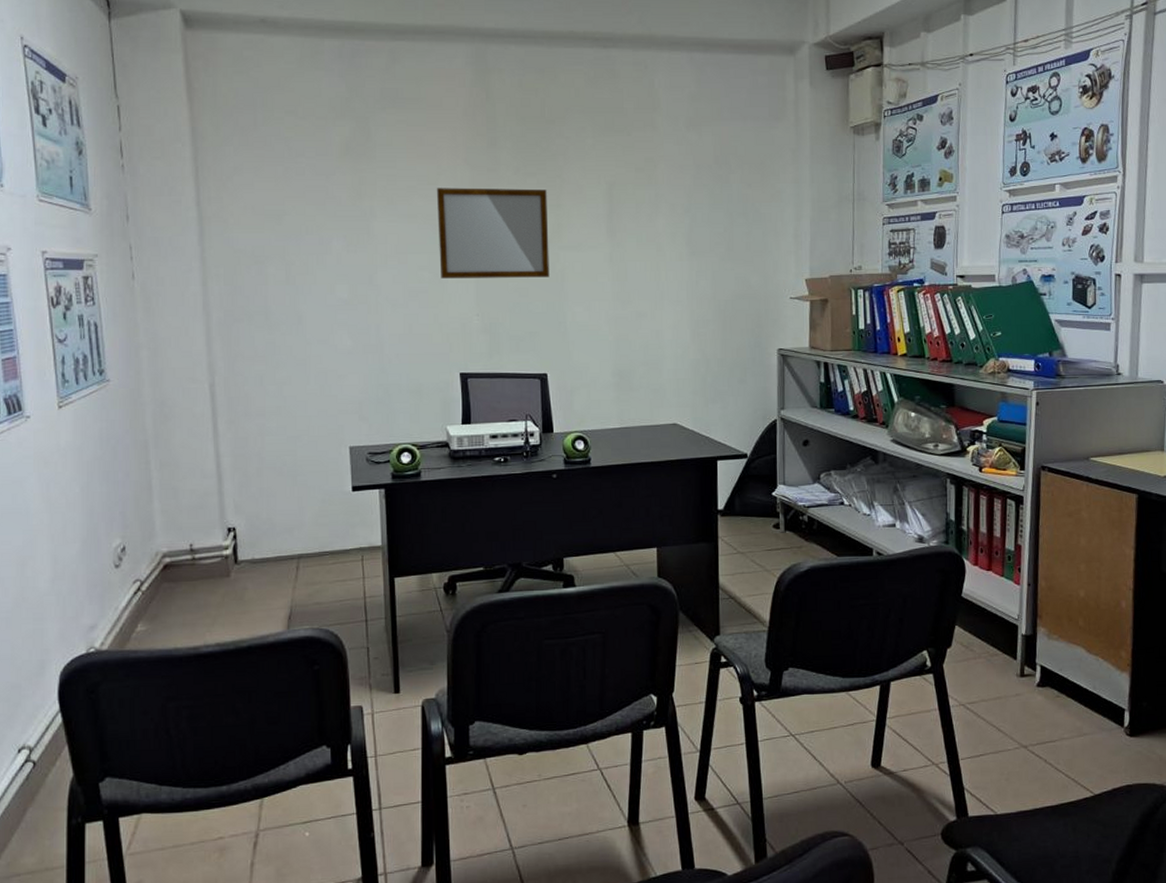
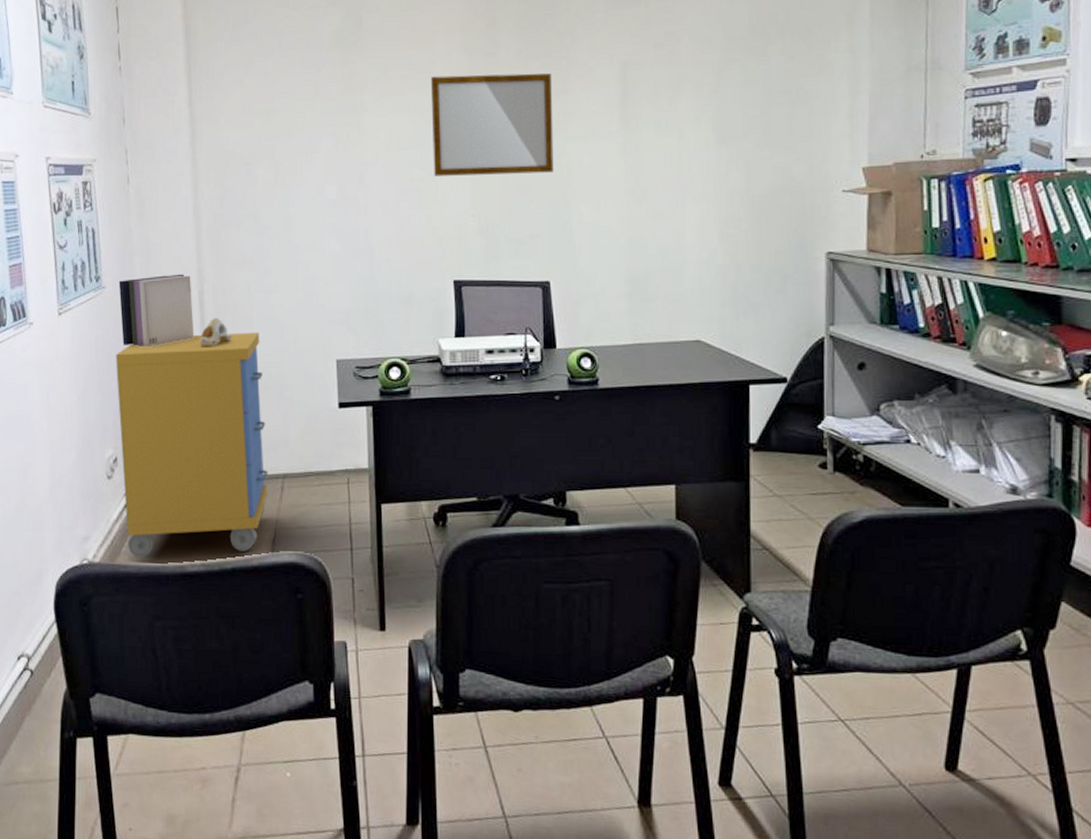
storage cabinet: none [121,422,283,642] -> present [115,332,268,558]
books: none [124,367,206,438] -> present [118,274,194,346]
mechanical component: none [211,409,245,438] -> present [199,318,232,347]

